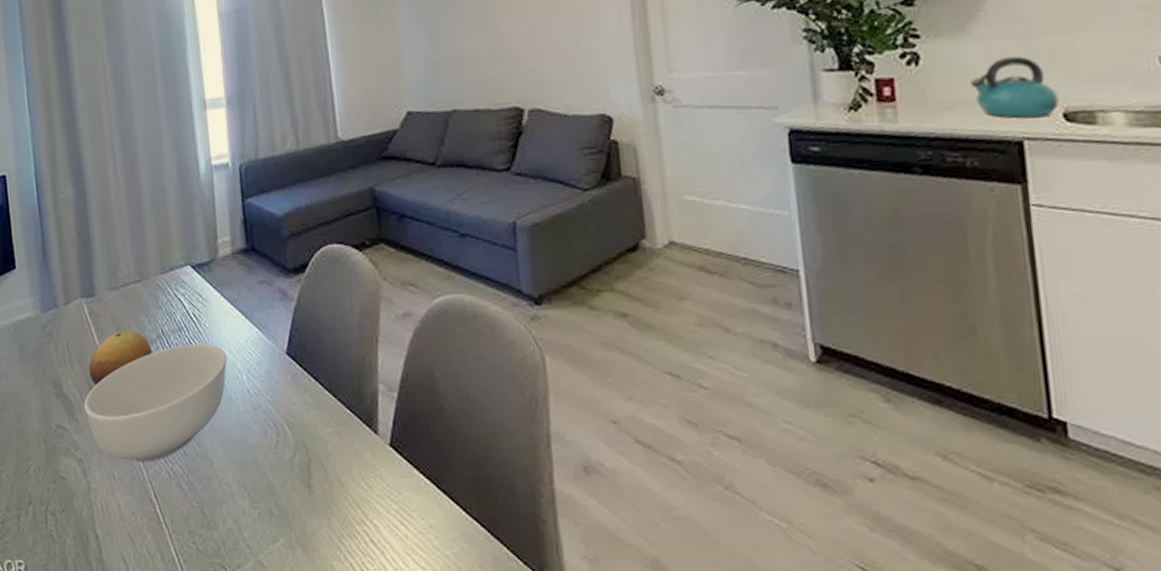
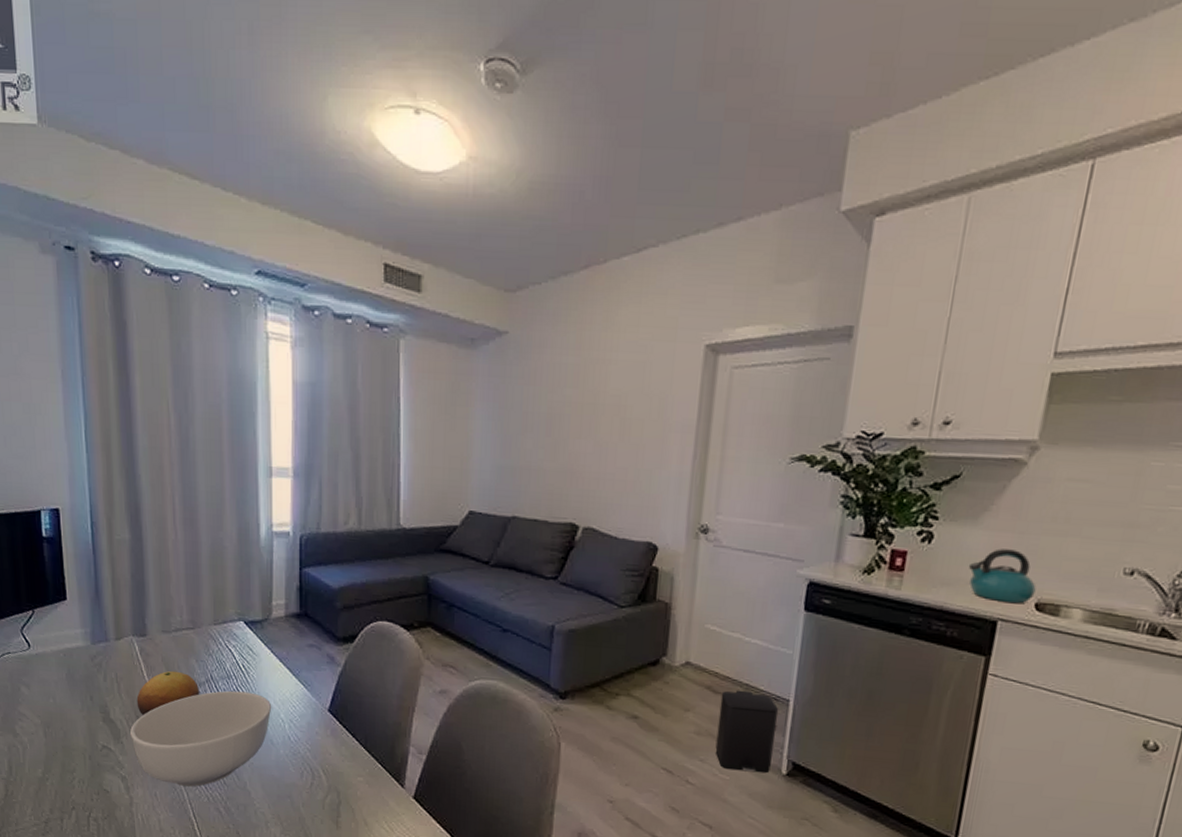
pedal bin: none [717,265,795,365] -> present [715,690,779,773]

